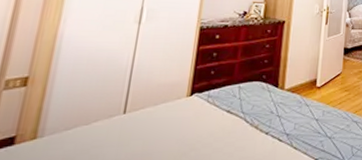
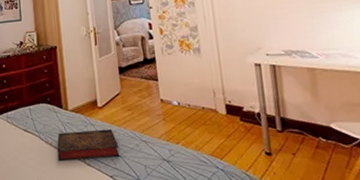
book: none [262,110,330,145] -> present [57,129,120,161]

